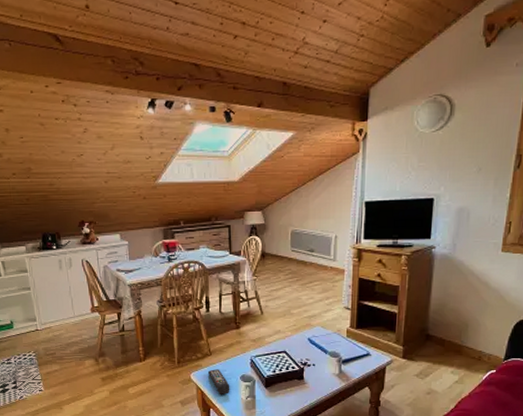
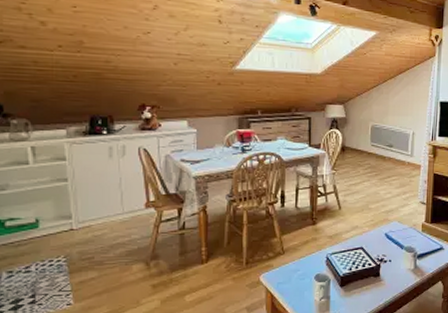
remote control: present [208,369,230,396] -> none [280,269,303,298]

